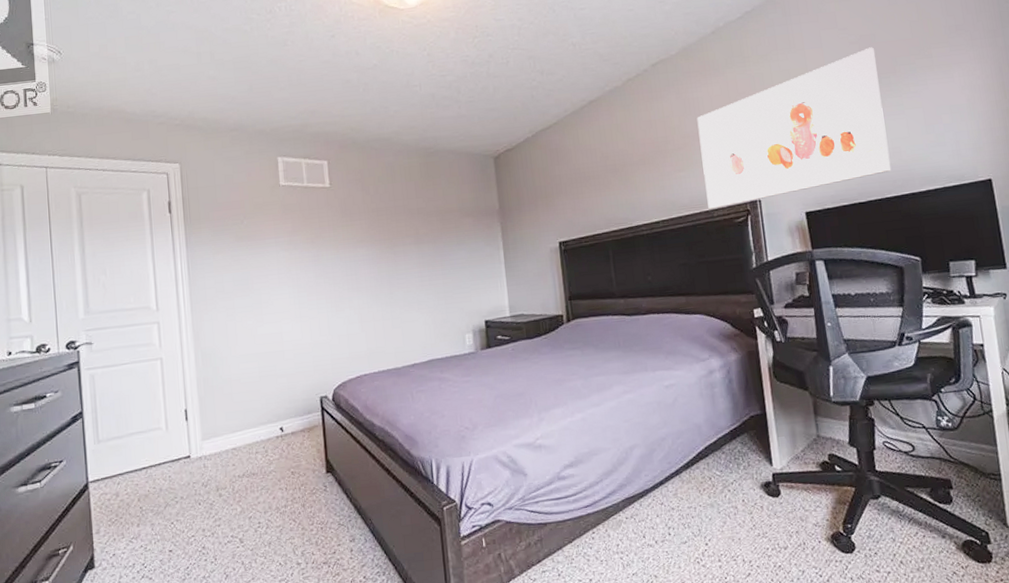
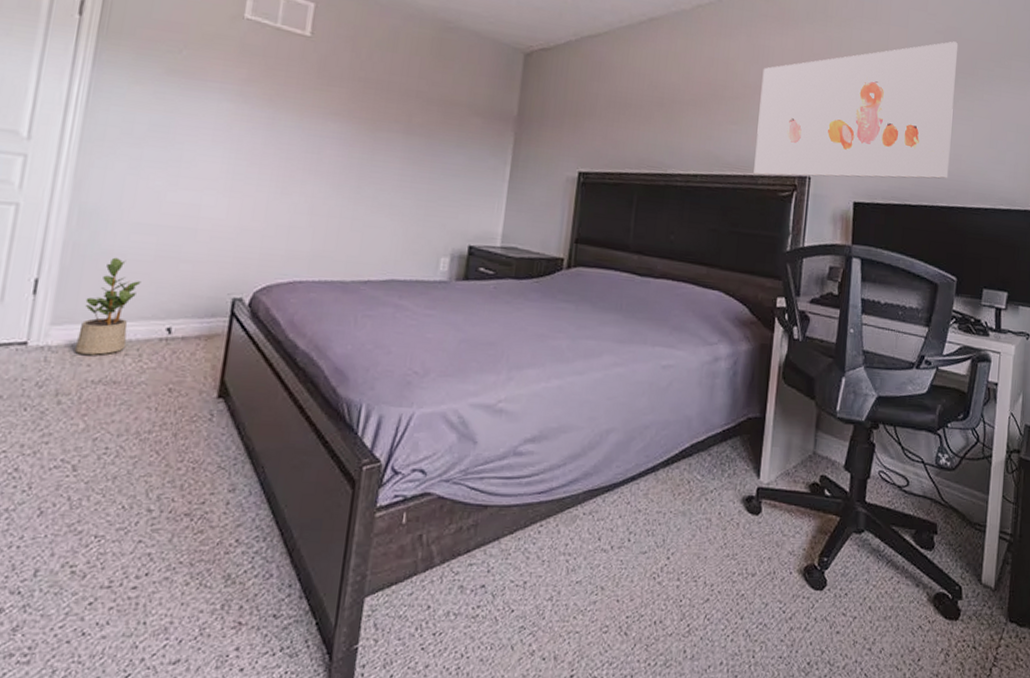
potted plant: none [221,383,255,458] -> present [74,257,142,355]

